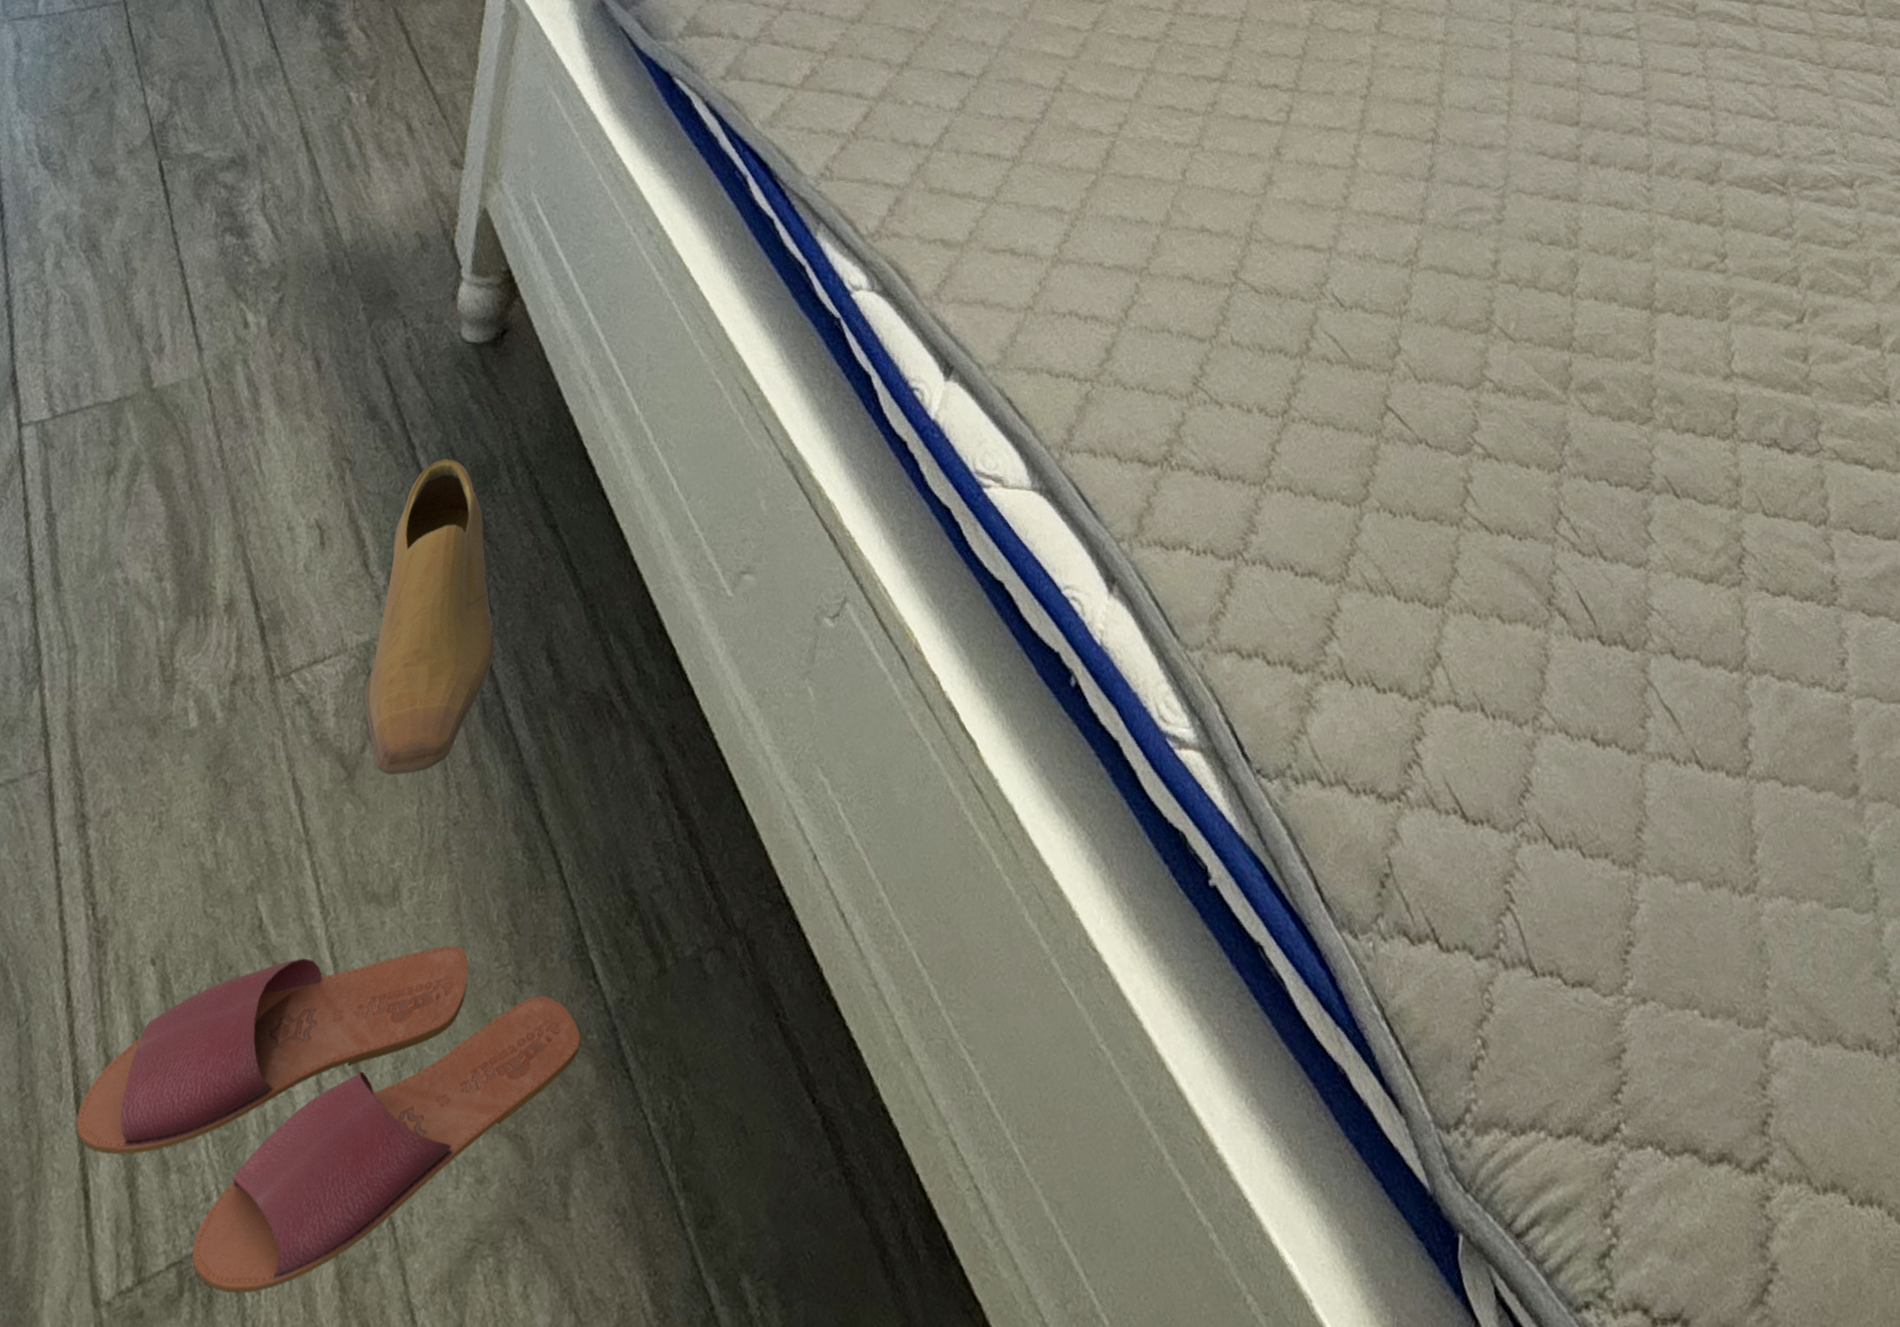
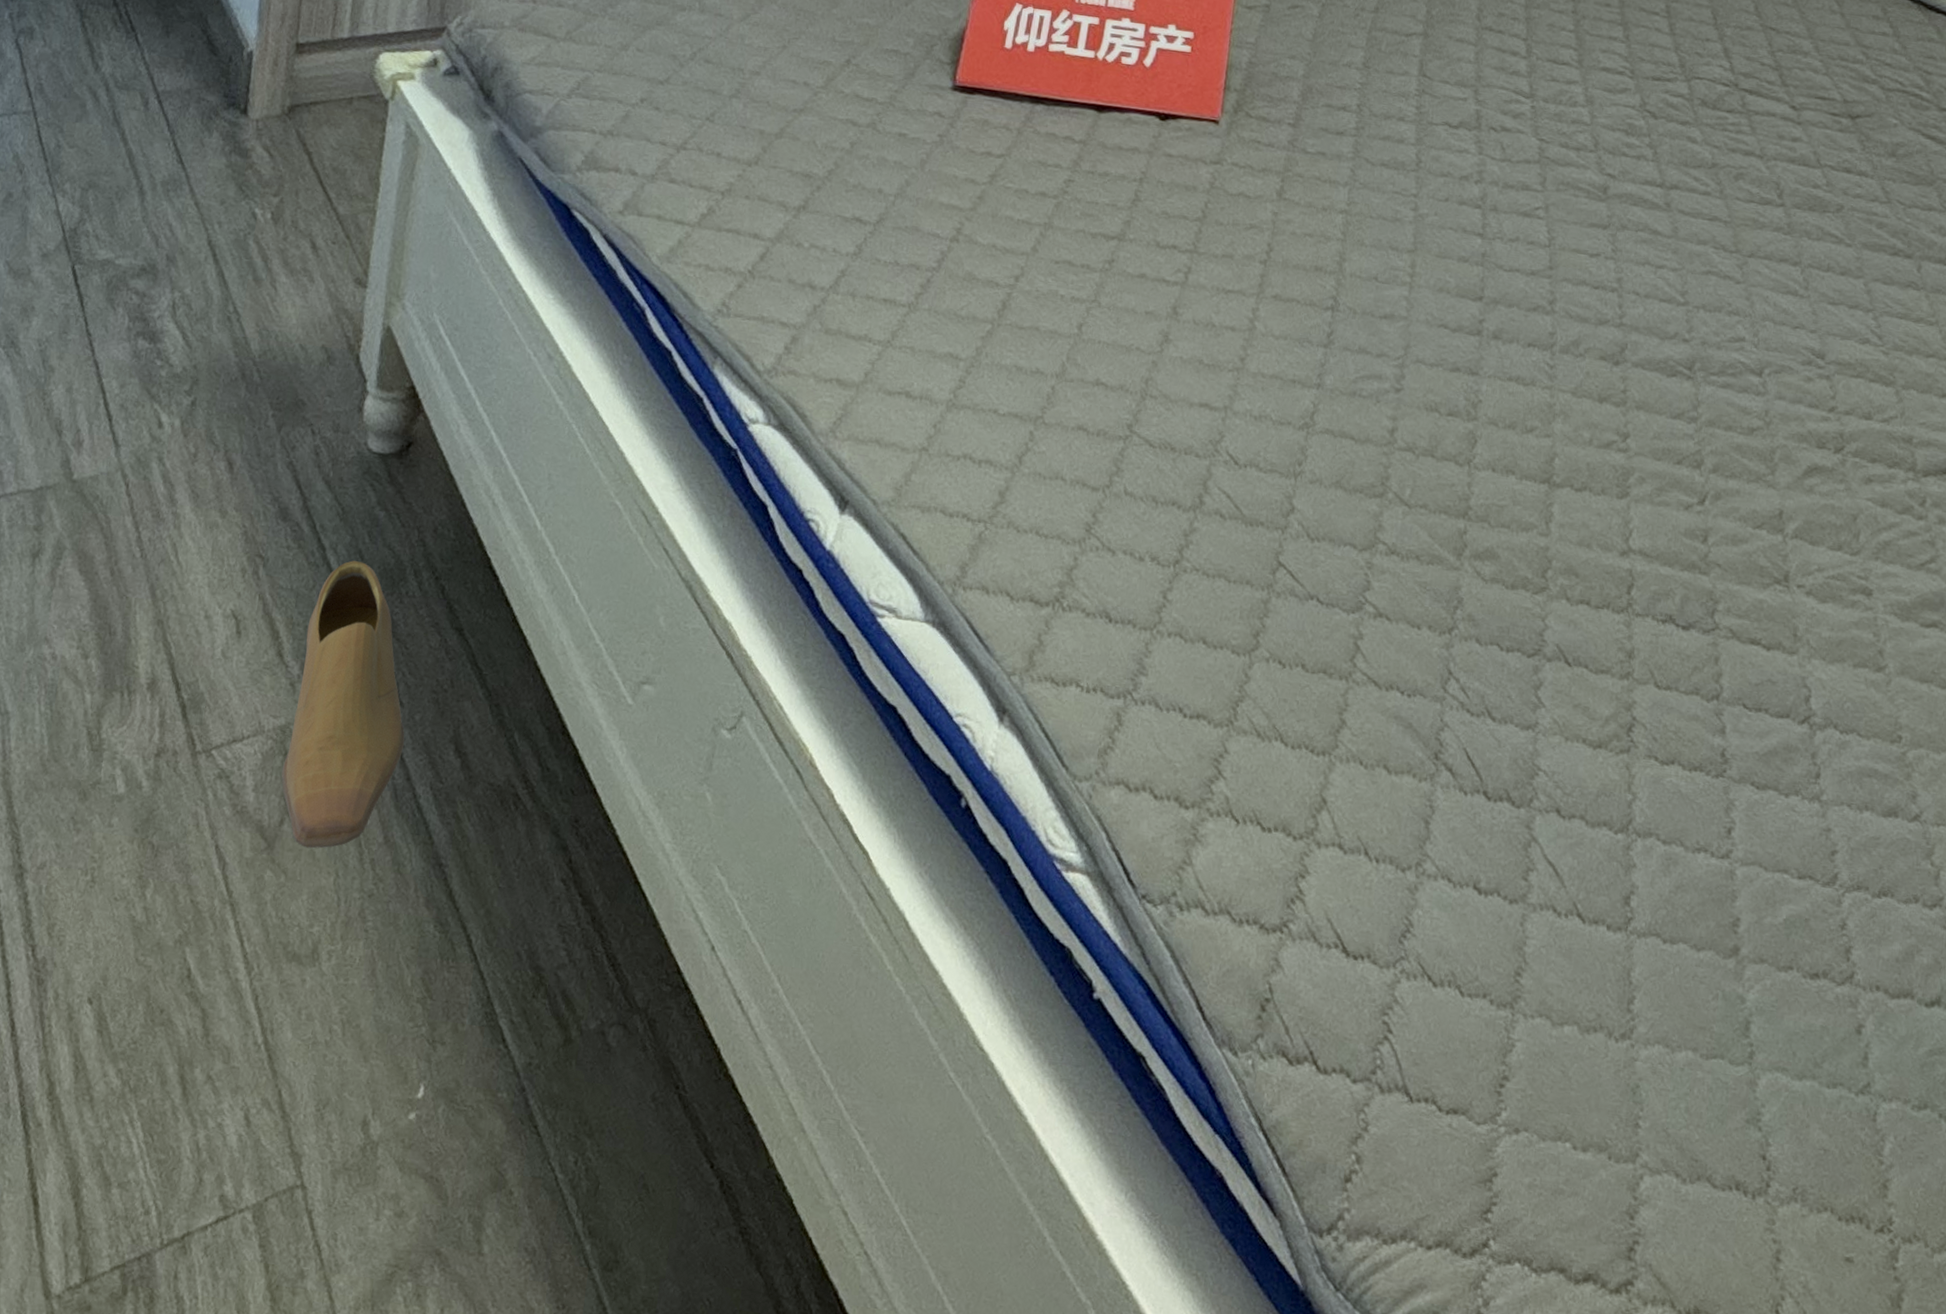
slippers: present [76,945,581,1293] -> none [23,1004,492,1297]

